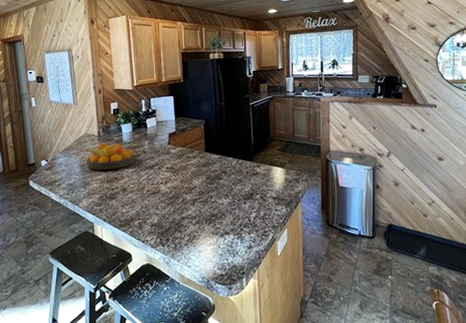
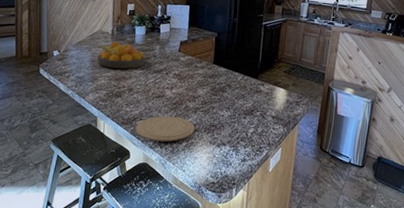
plate: none [134,211,195,240] -> present [135,115,195,142]

